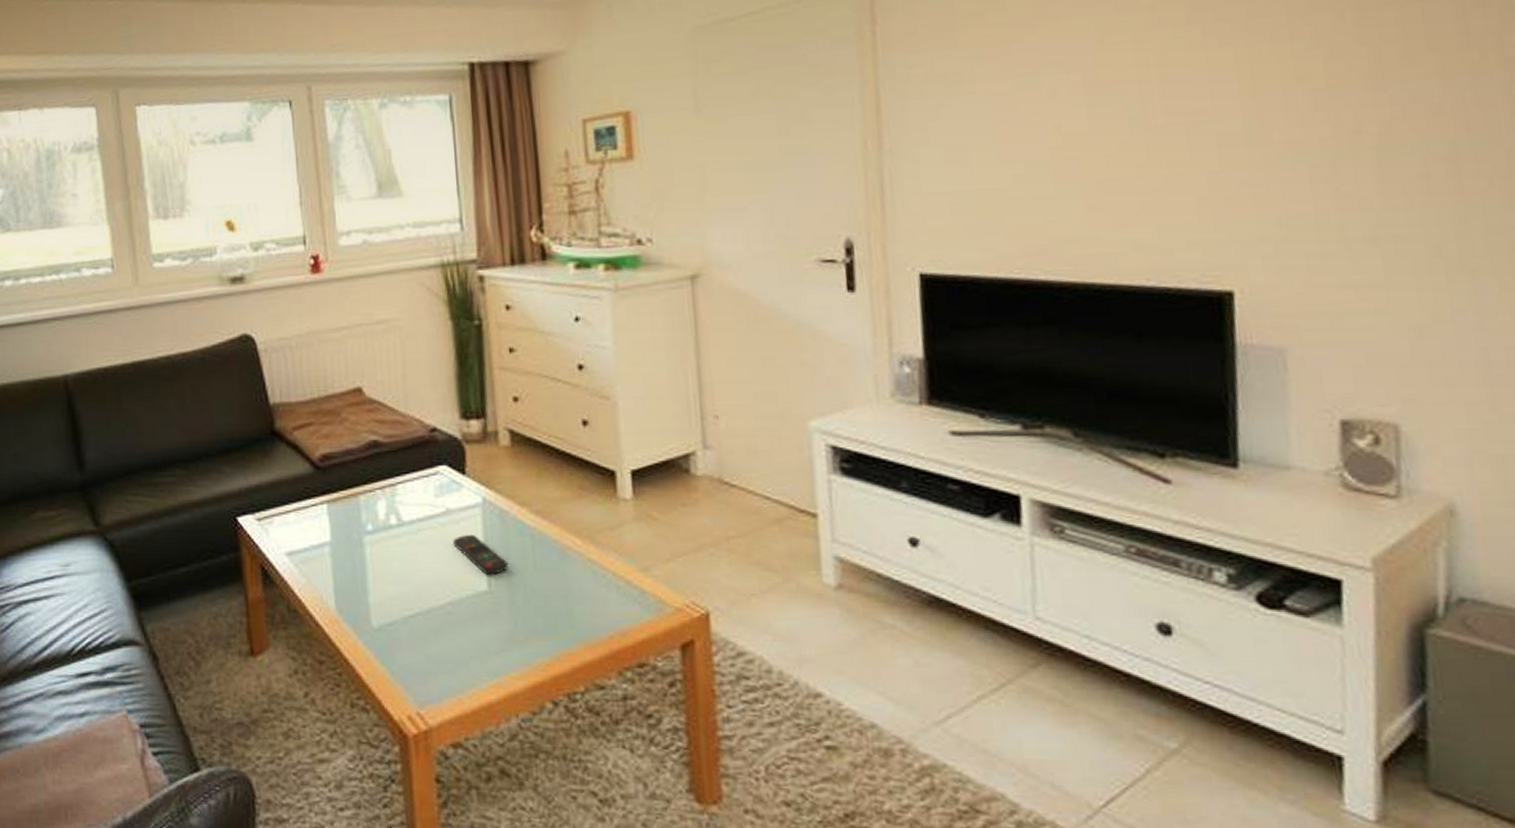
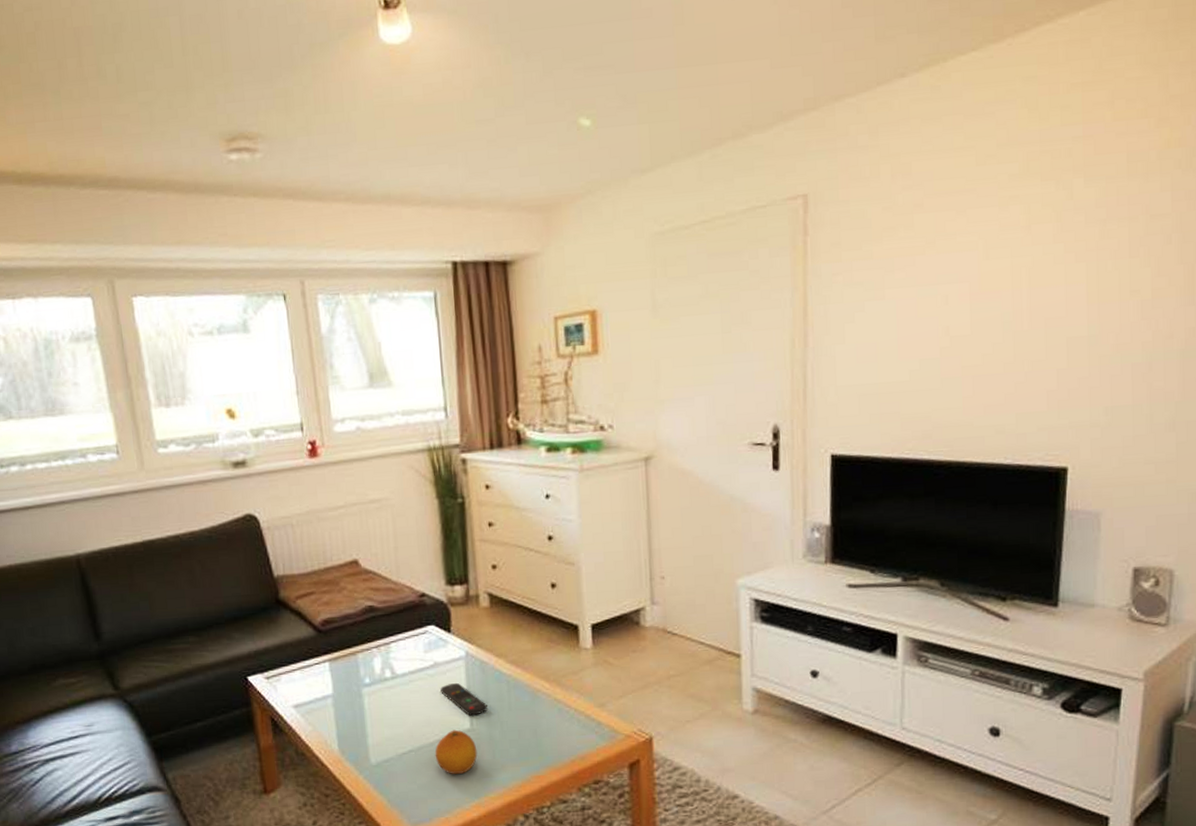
fruit: none [446,590,496,646] -> present [435,729,478,775]

